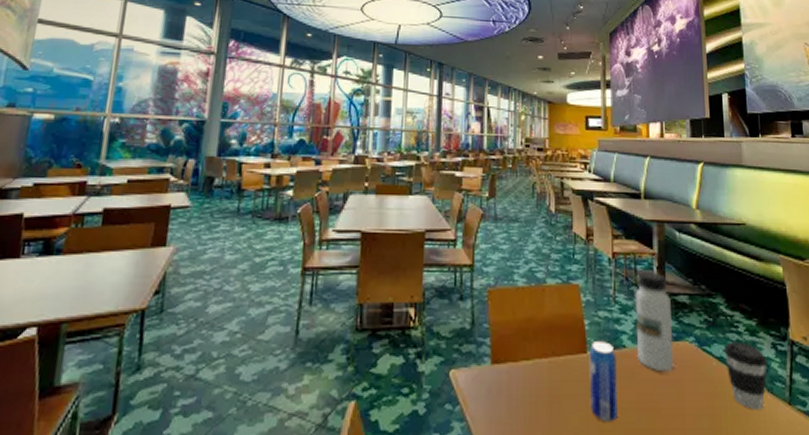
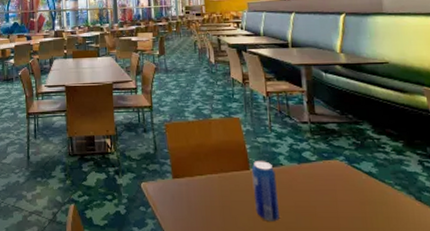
water bottle: present [635,270,674,372] -> none [288,105,327,184]
coffee cup: present [724,342,767,409] -> none [372,160,415,214]

